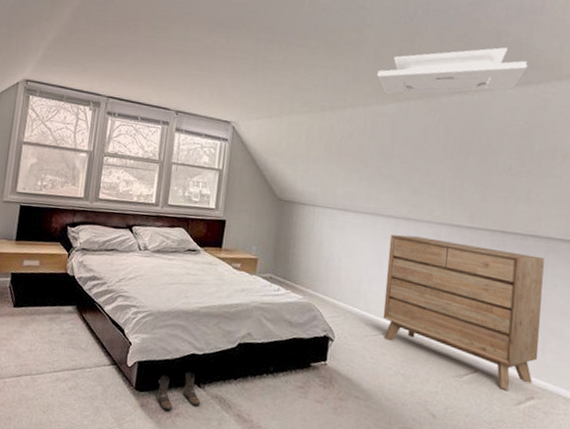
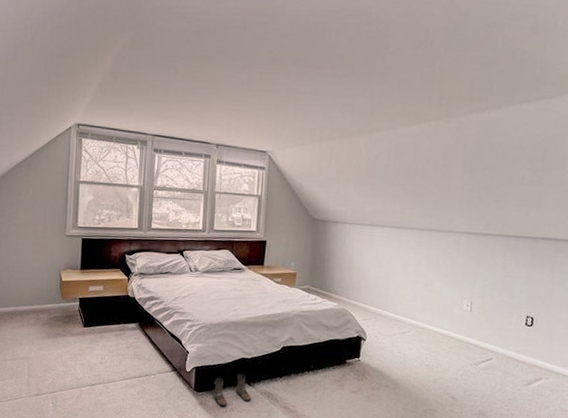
ceiling light: present [377,47,528,95] -> none [400,66,541,117]
dresser: present [383,234,544,390] -> none [408,244,553,373]

